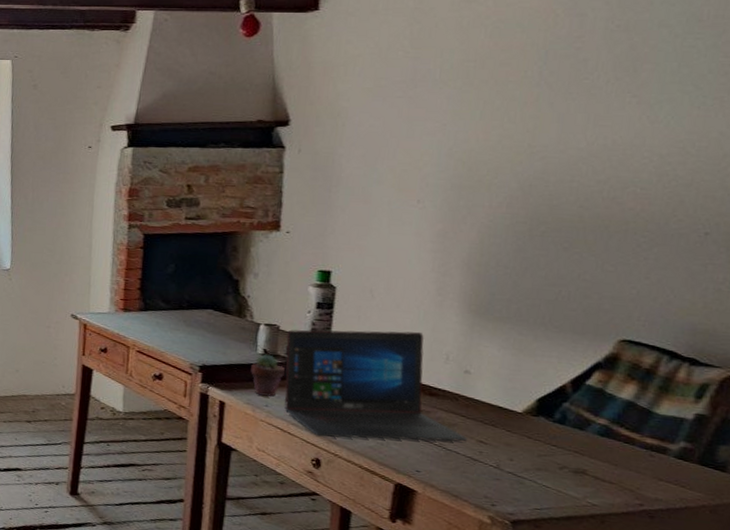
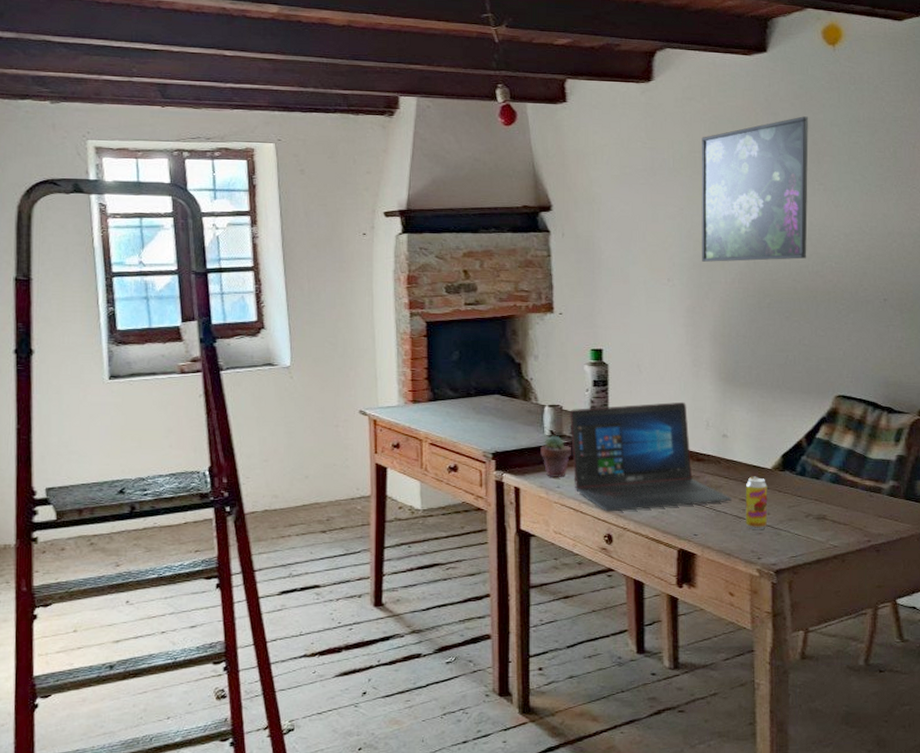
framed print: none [463,16,627,184] -> present [701,116,809,262]
beverage can: none [481,417,514,476] -> present [745,476,768,530]

